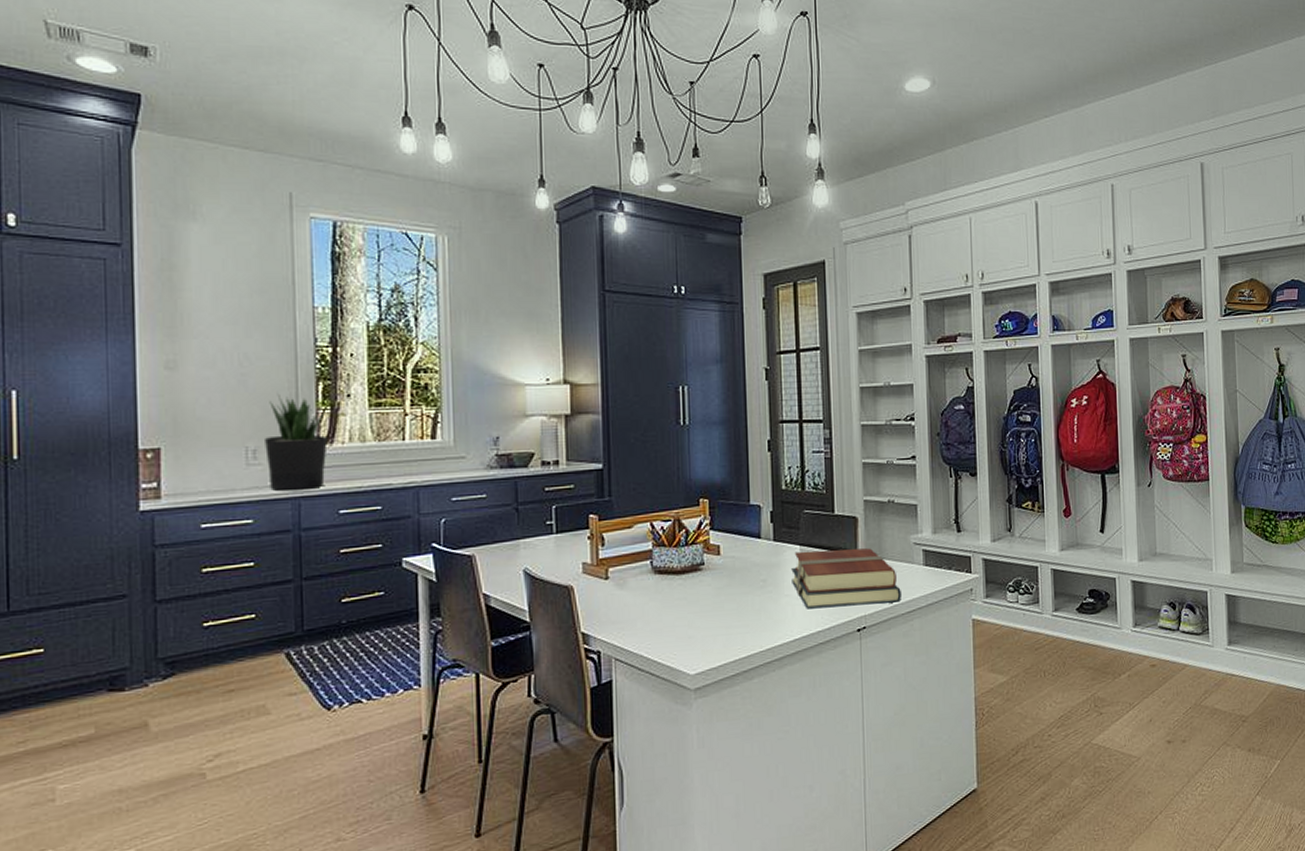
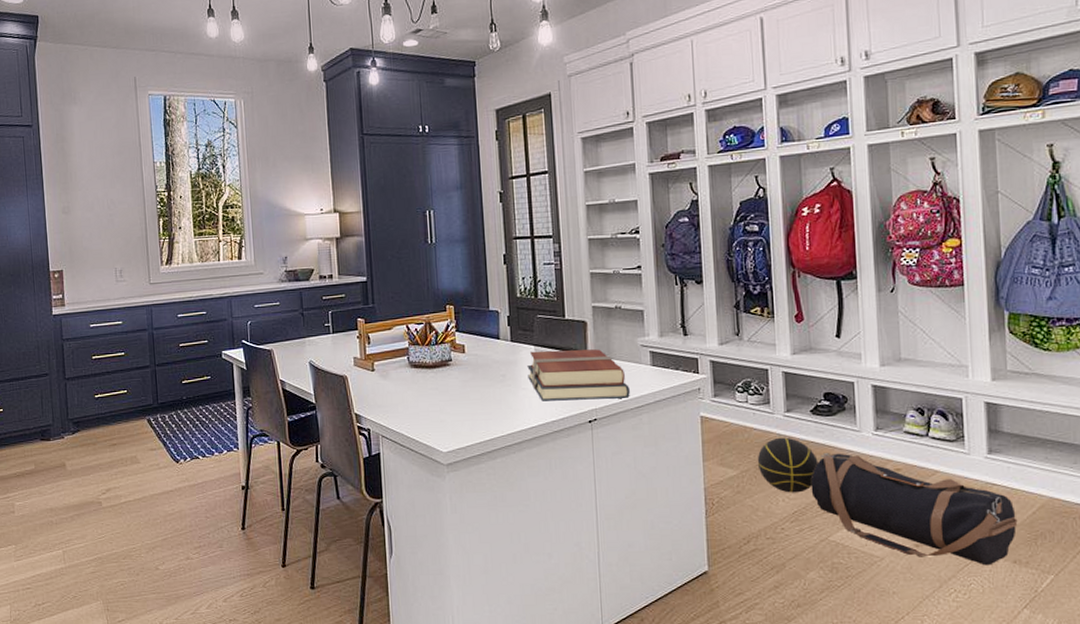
planter: present [265,393,328,492] -> none [127,228,168,301]
basketball: none [1026,637,1083,697] -> present [757,437,818,493]
duffel bag: none [1076,651,1252,757] -> present [811,453,1018,566]

